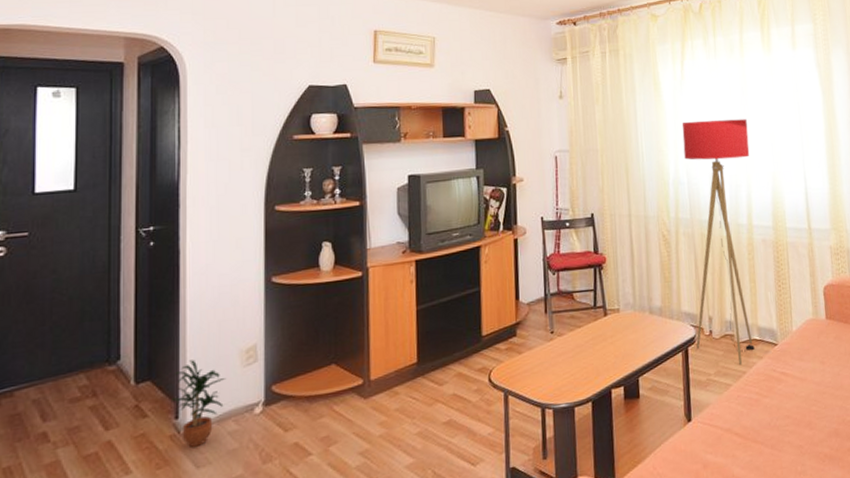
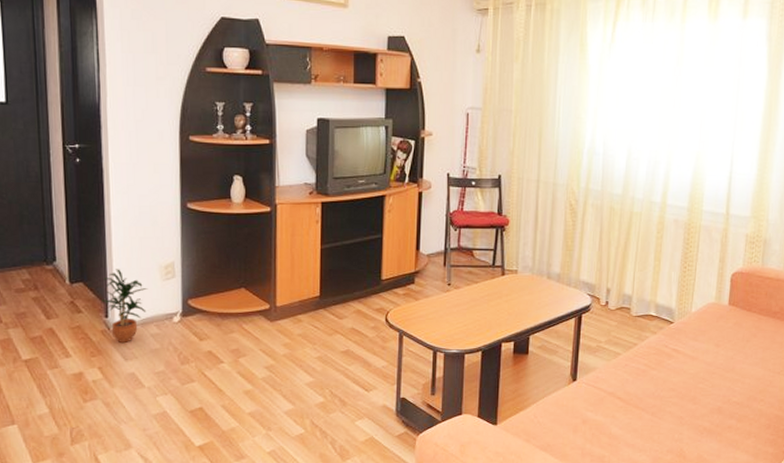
floor lamp: present [681,119,755,366] -> none [590,89,678,338]

